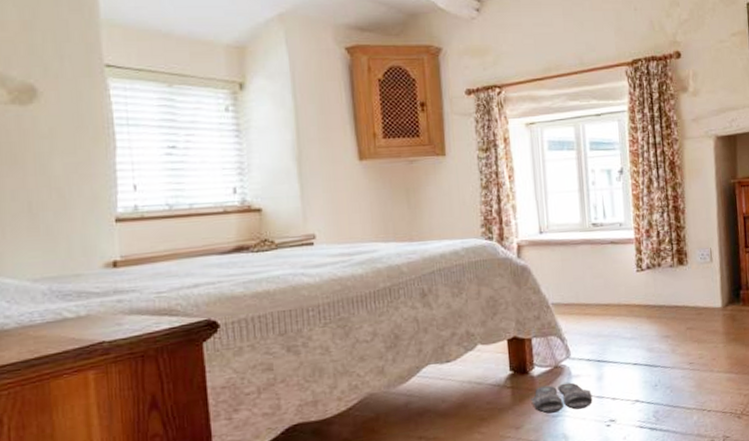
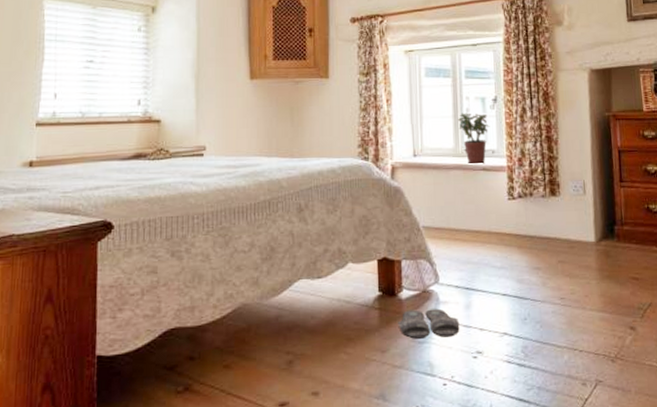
potted plant: none [584,186,617,239] -> present [458,113,491,164]

